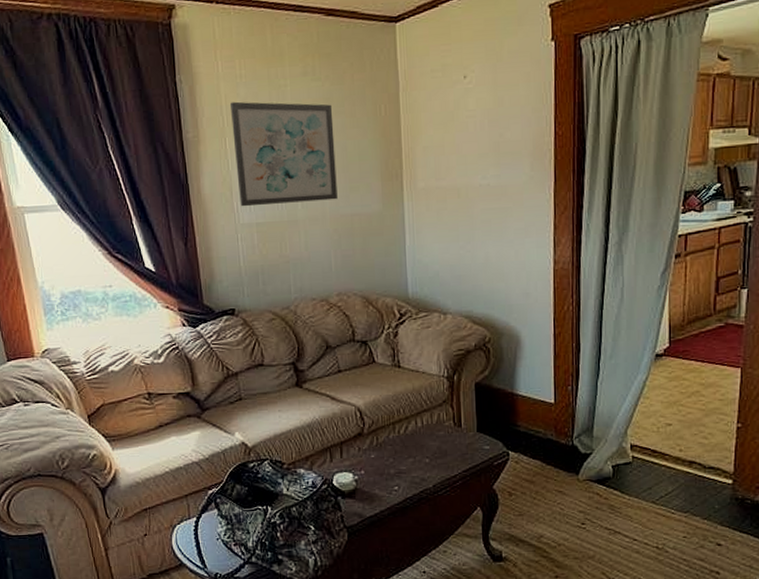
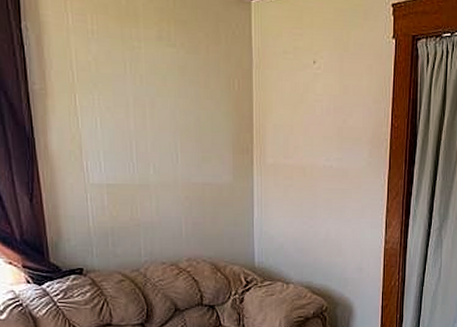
wall art: present [229,101,338,207] -> none [80,57,190,168]

